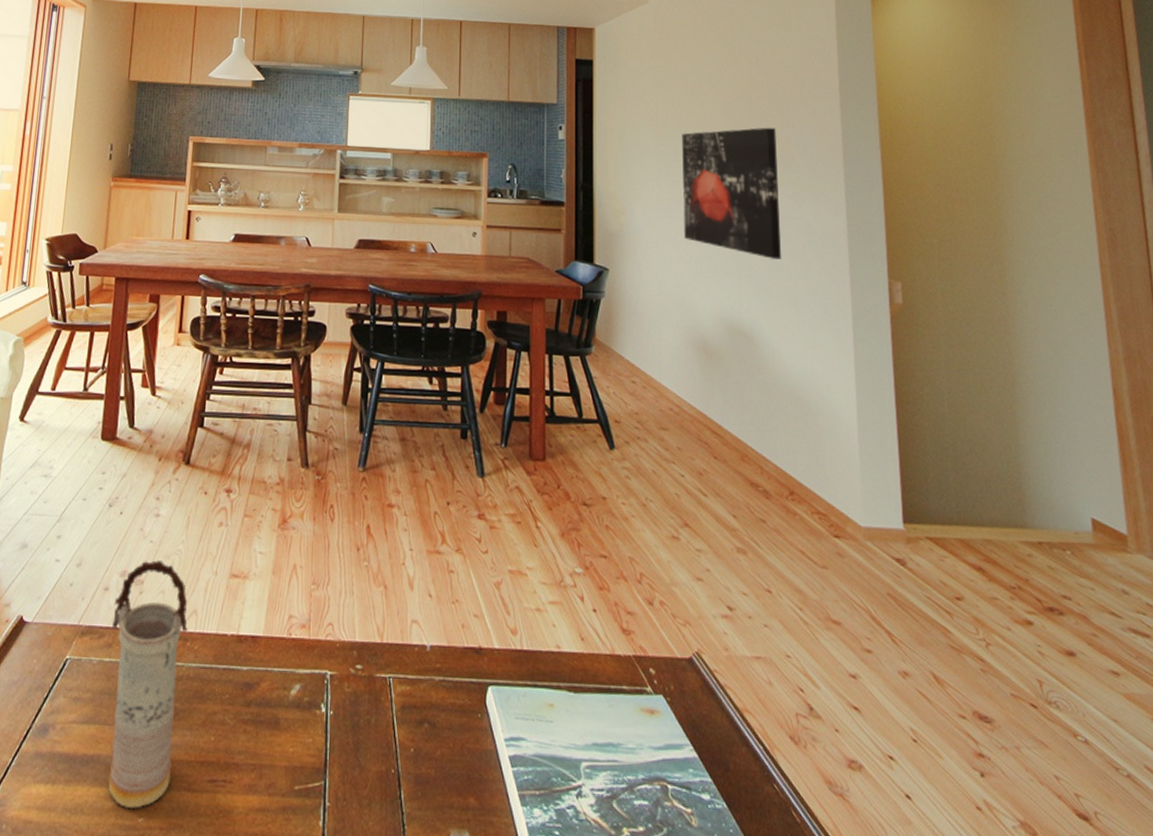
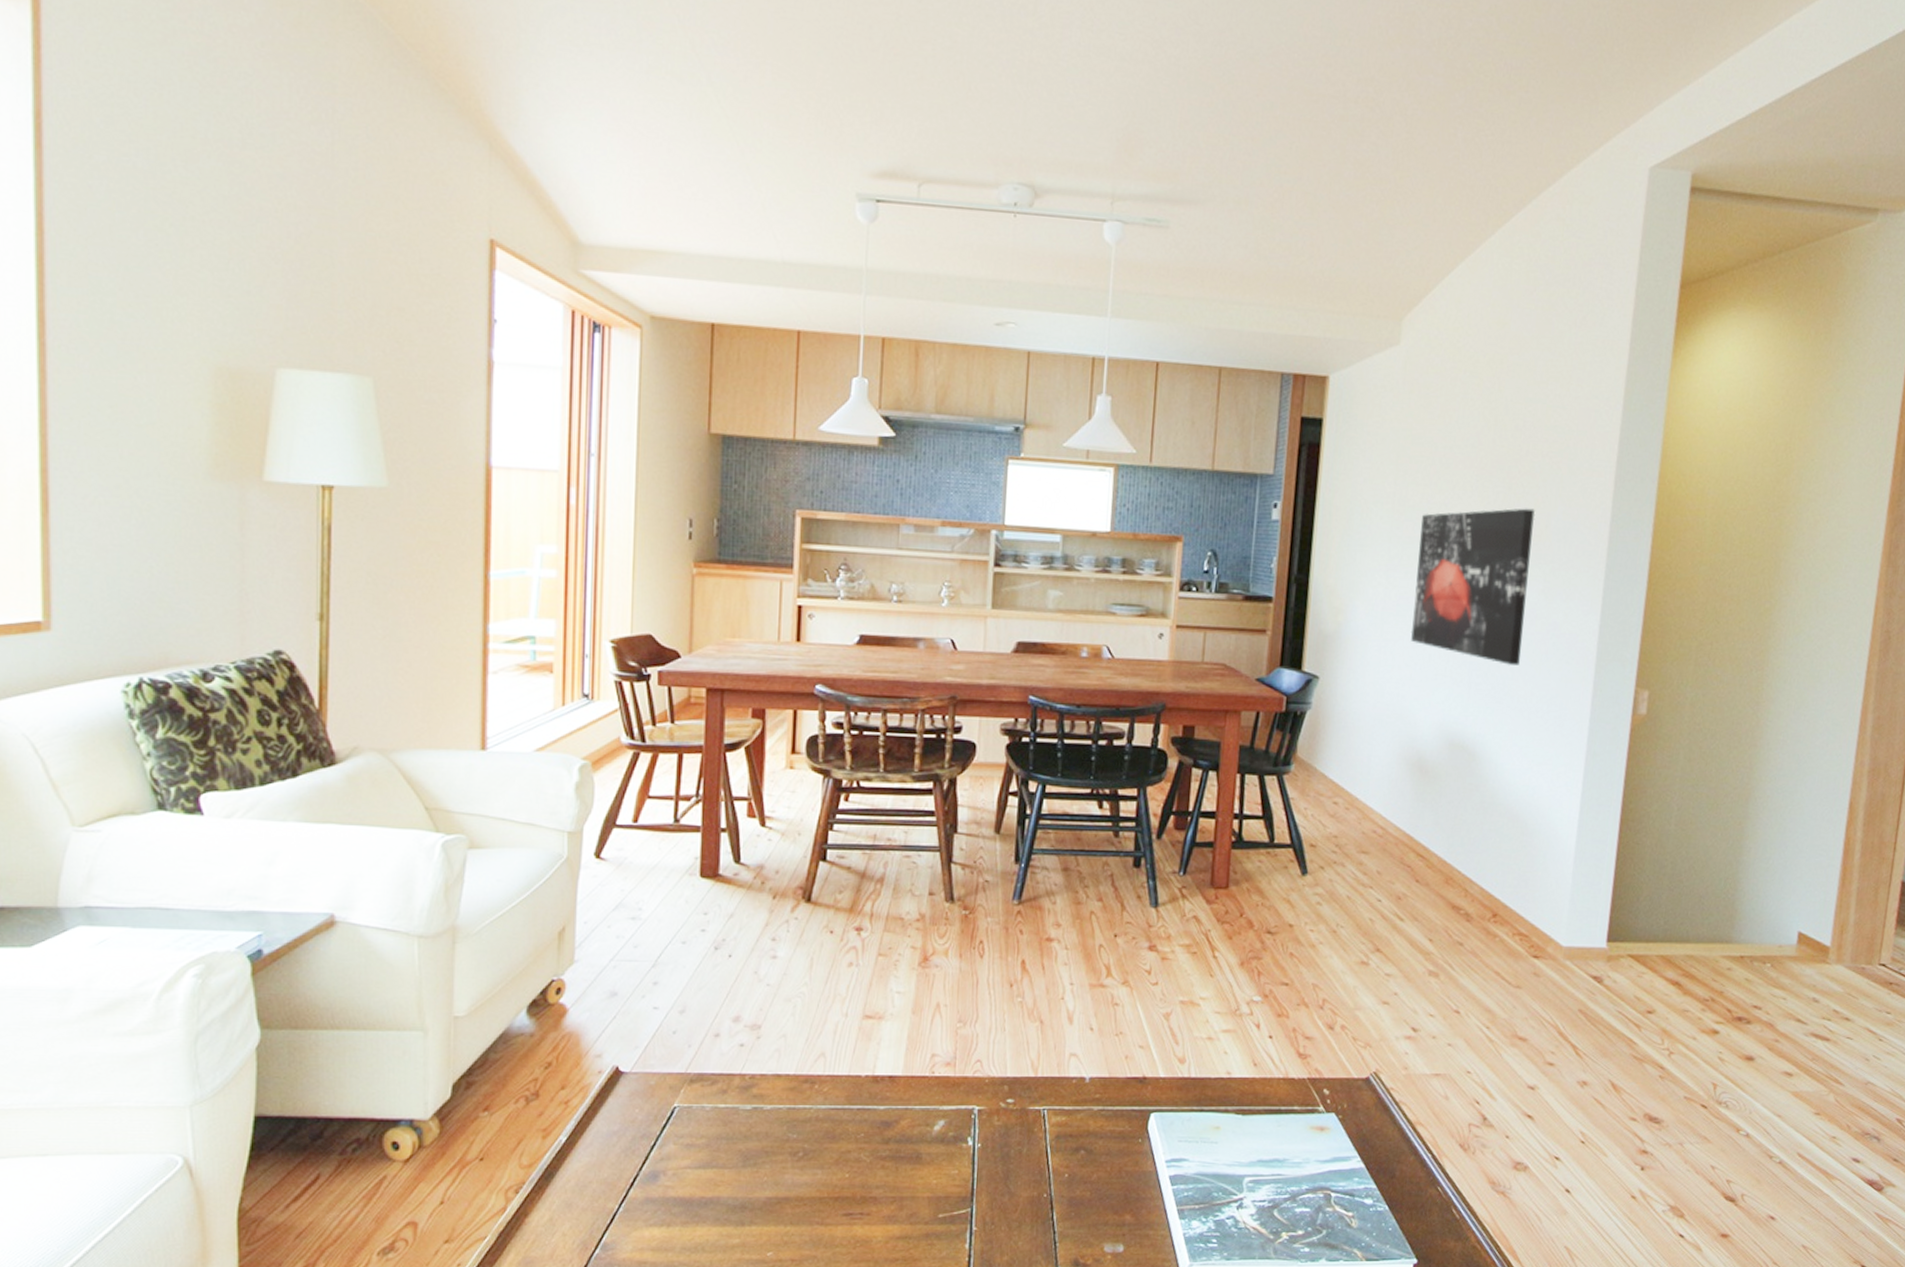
vase: present [107,560,188,809] -> none [726,1004,815,1244]

